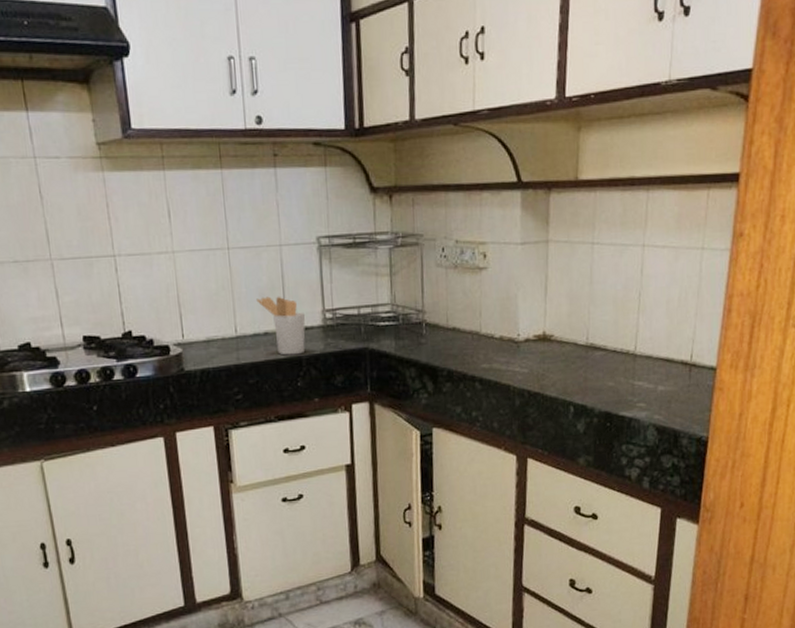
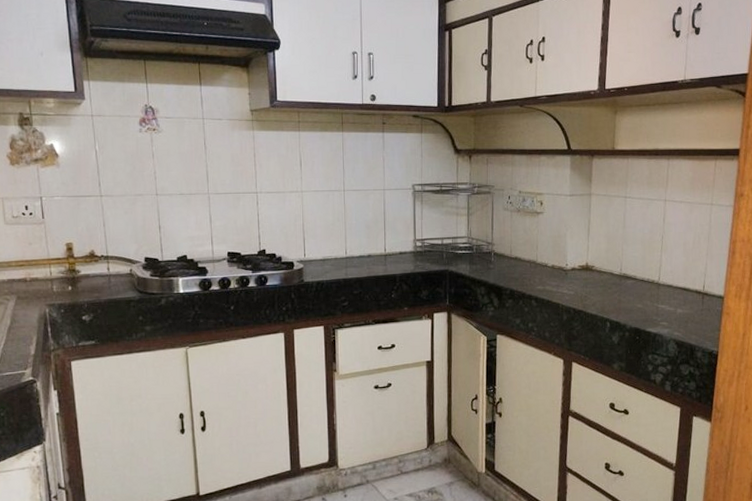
utensil holder: present [256,296,306,356] -> none [363,227,401,273]

